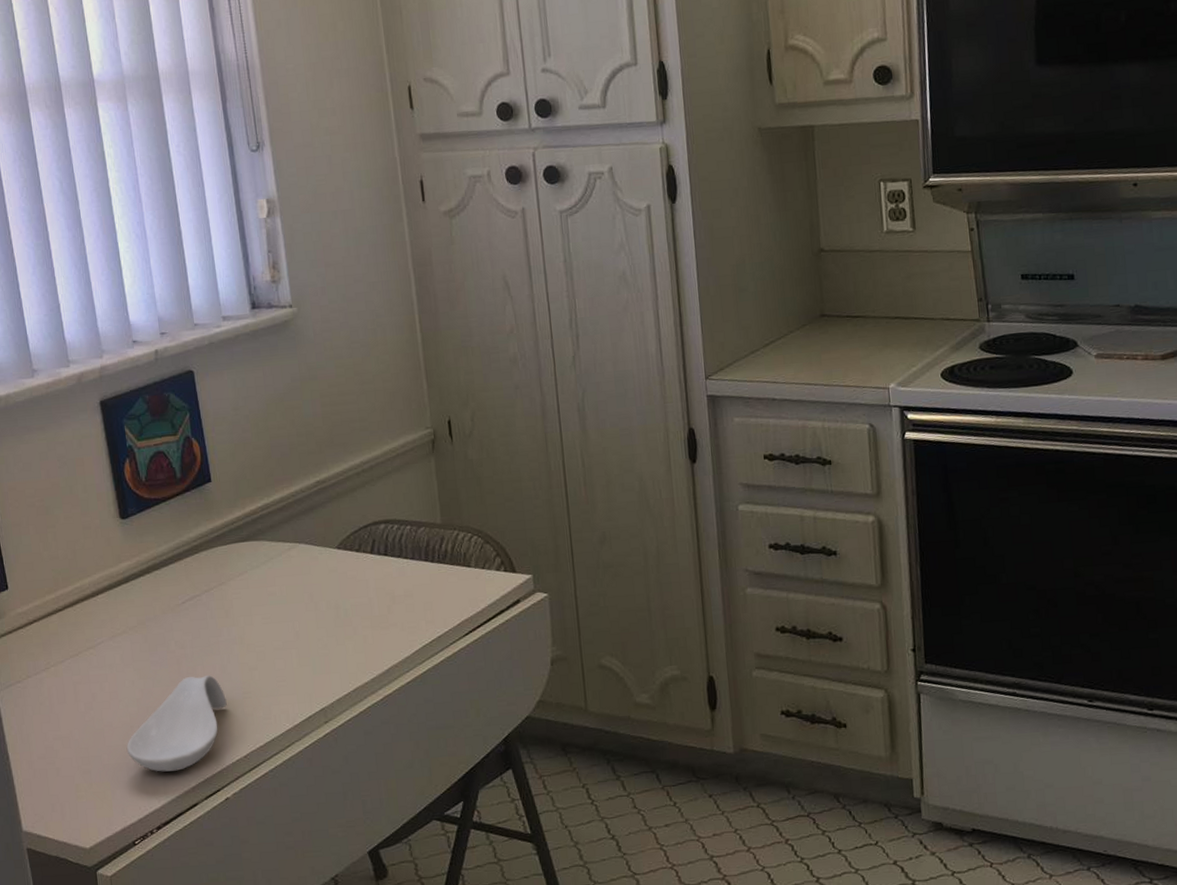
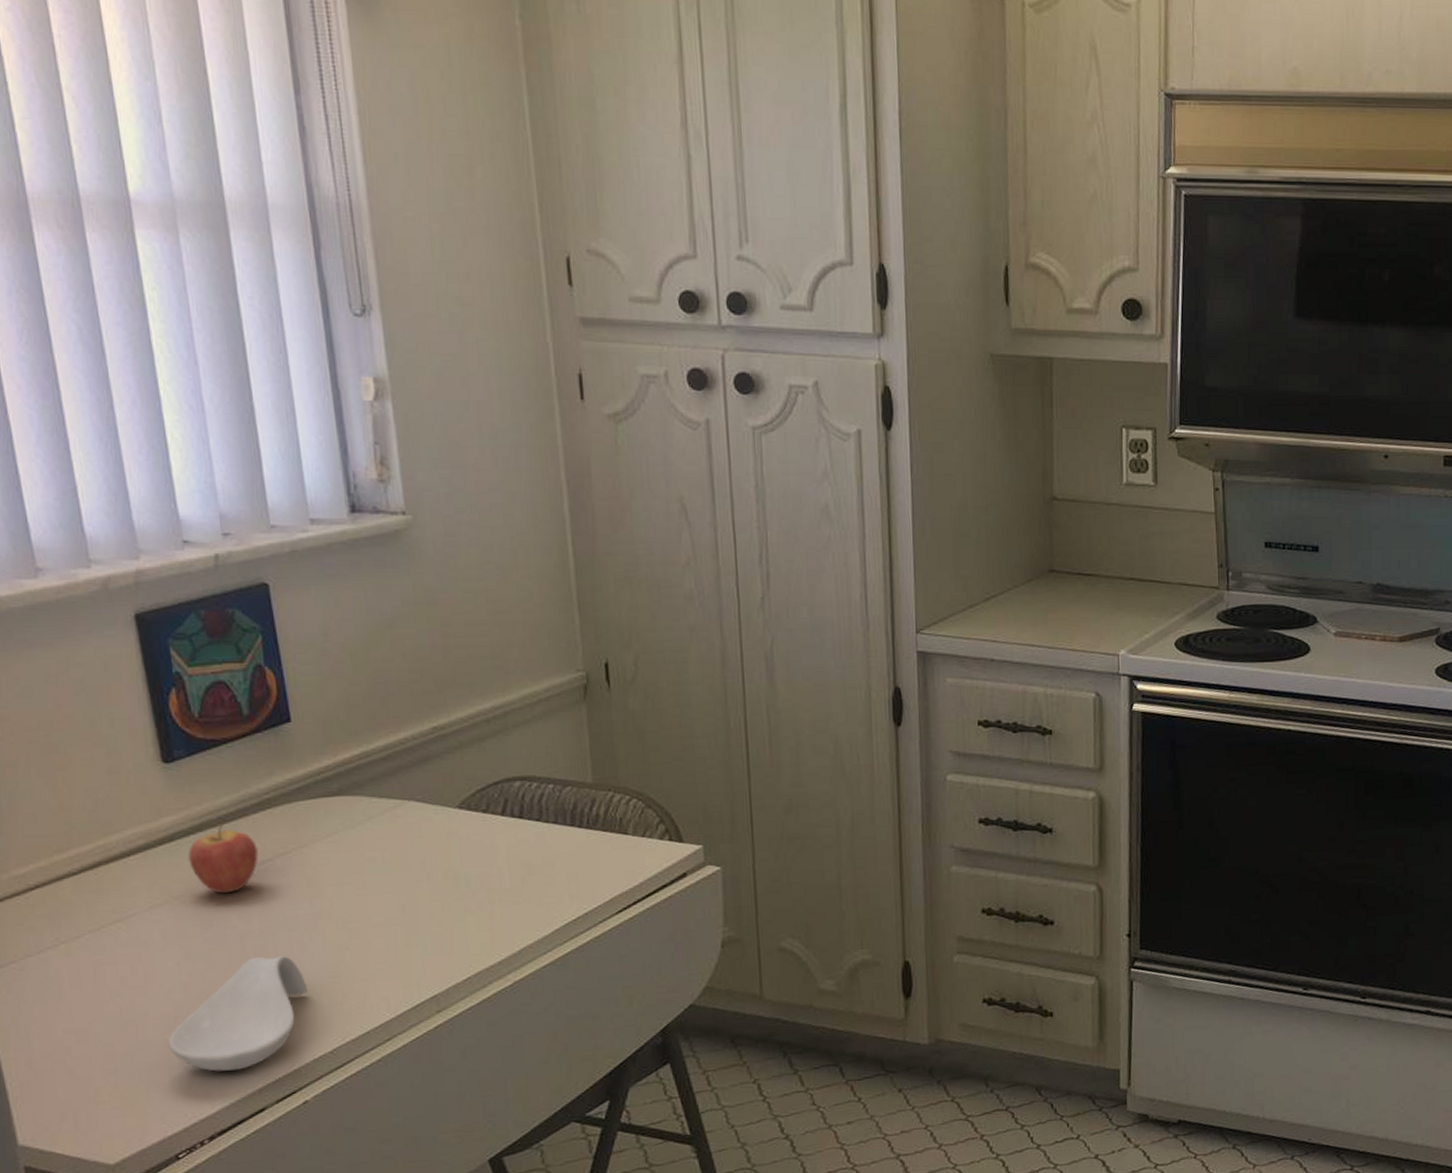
fruit: none [139,563,190,625] -> present [188,819,259,894]

